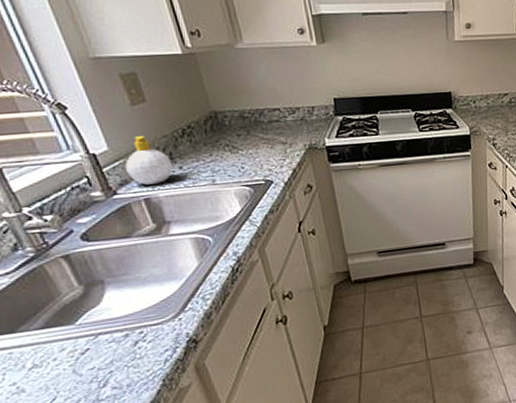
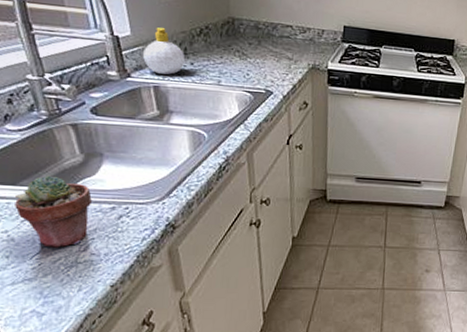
potted succulent: none [17,315,104,391] -> present [15,175,92,248]

